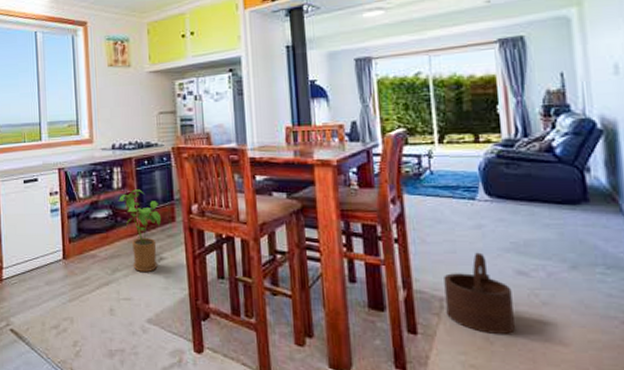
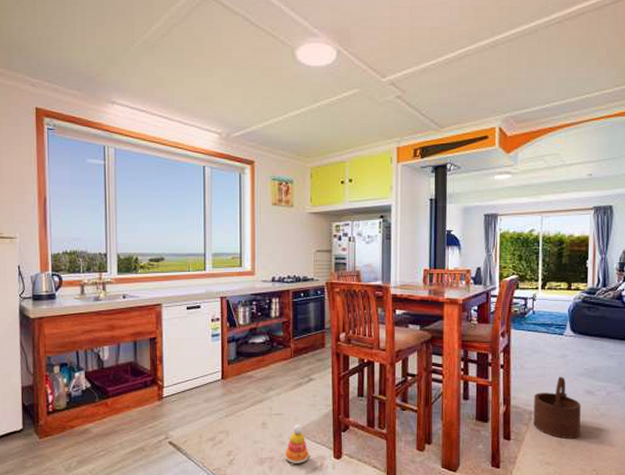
house plant: present [117,189,162,272] -> none [274,318,313,391]
stacking toy: none [137,310,165,358] -> present [285,424,309,464]

